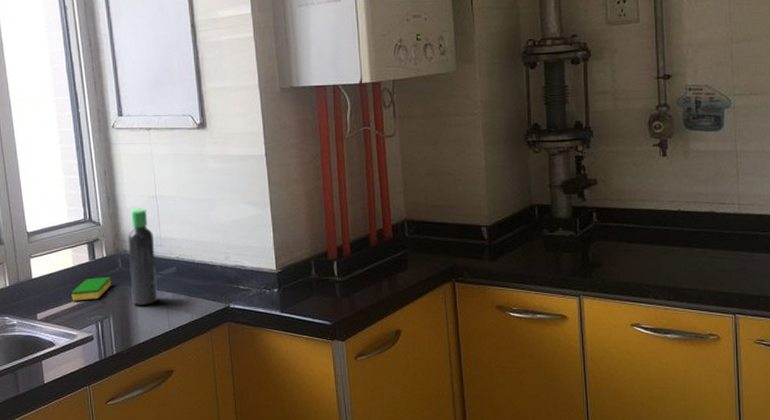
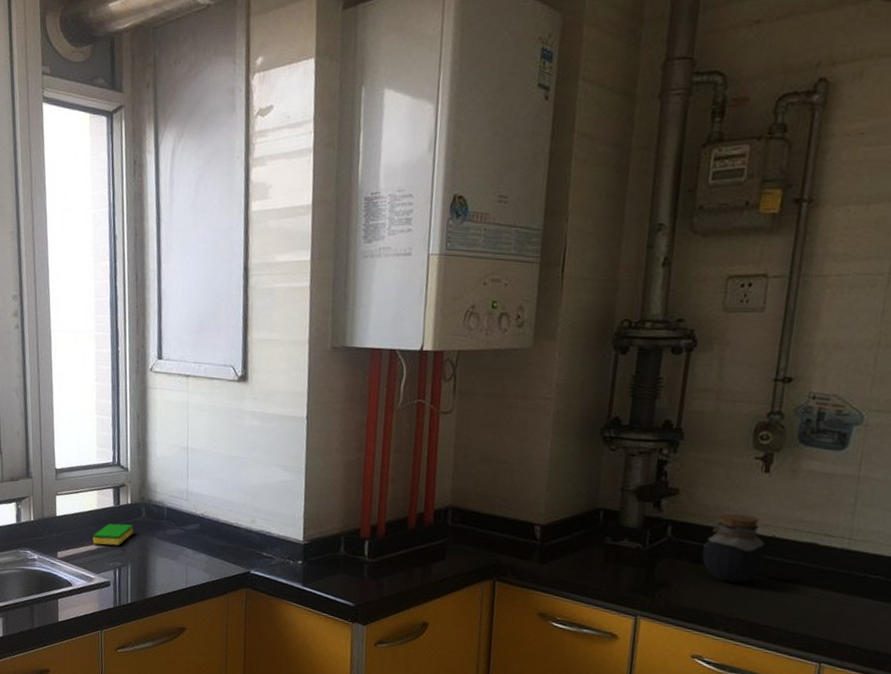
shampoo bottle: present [128,208,158,305] -> none [152,458,180,559]
jar: none [625,195,677,255] -> present [702,513,766,583]

